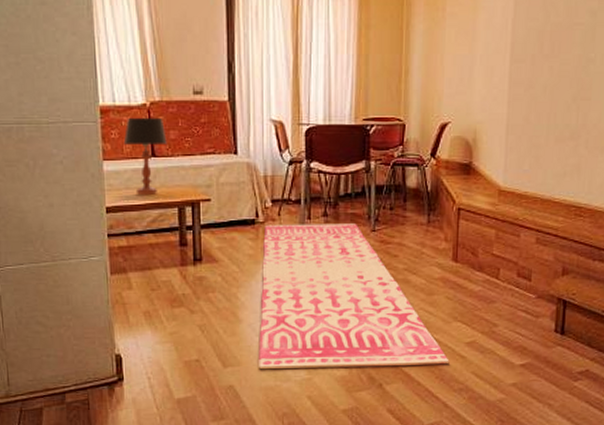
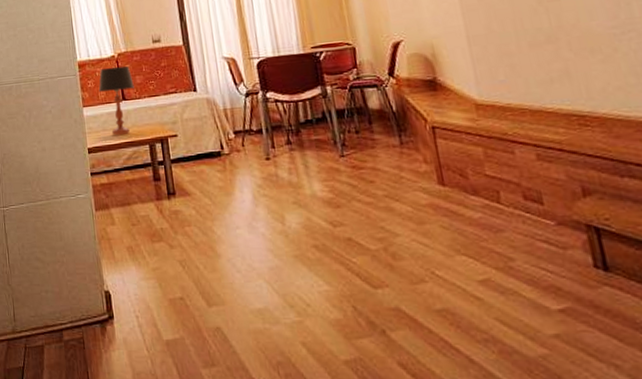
rug: present [259,224,450,370] -> none [230,150,463,310]

